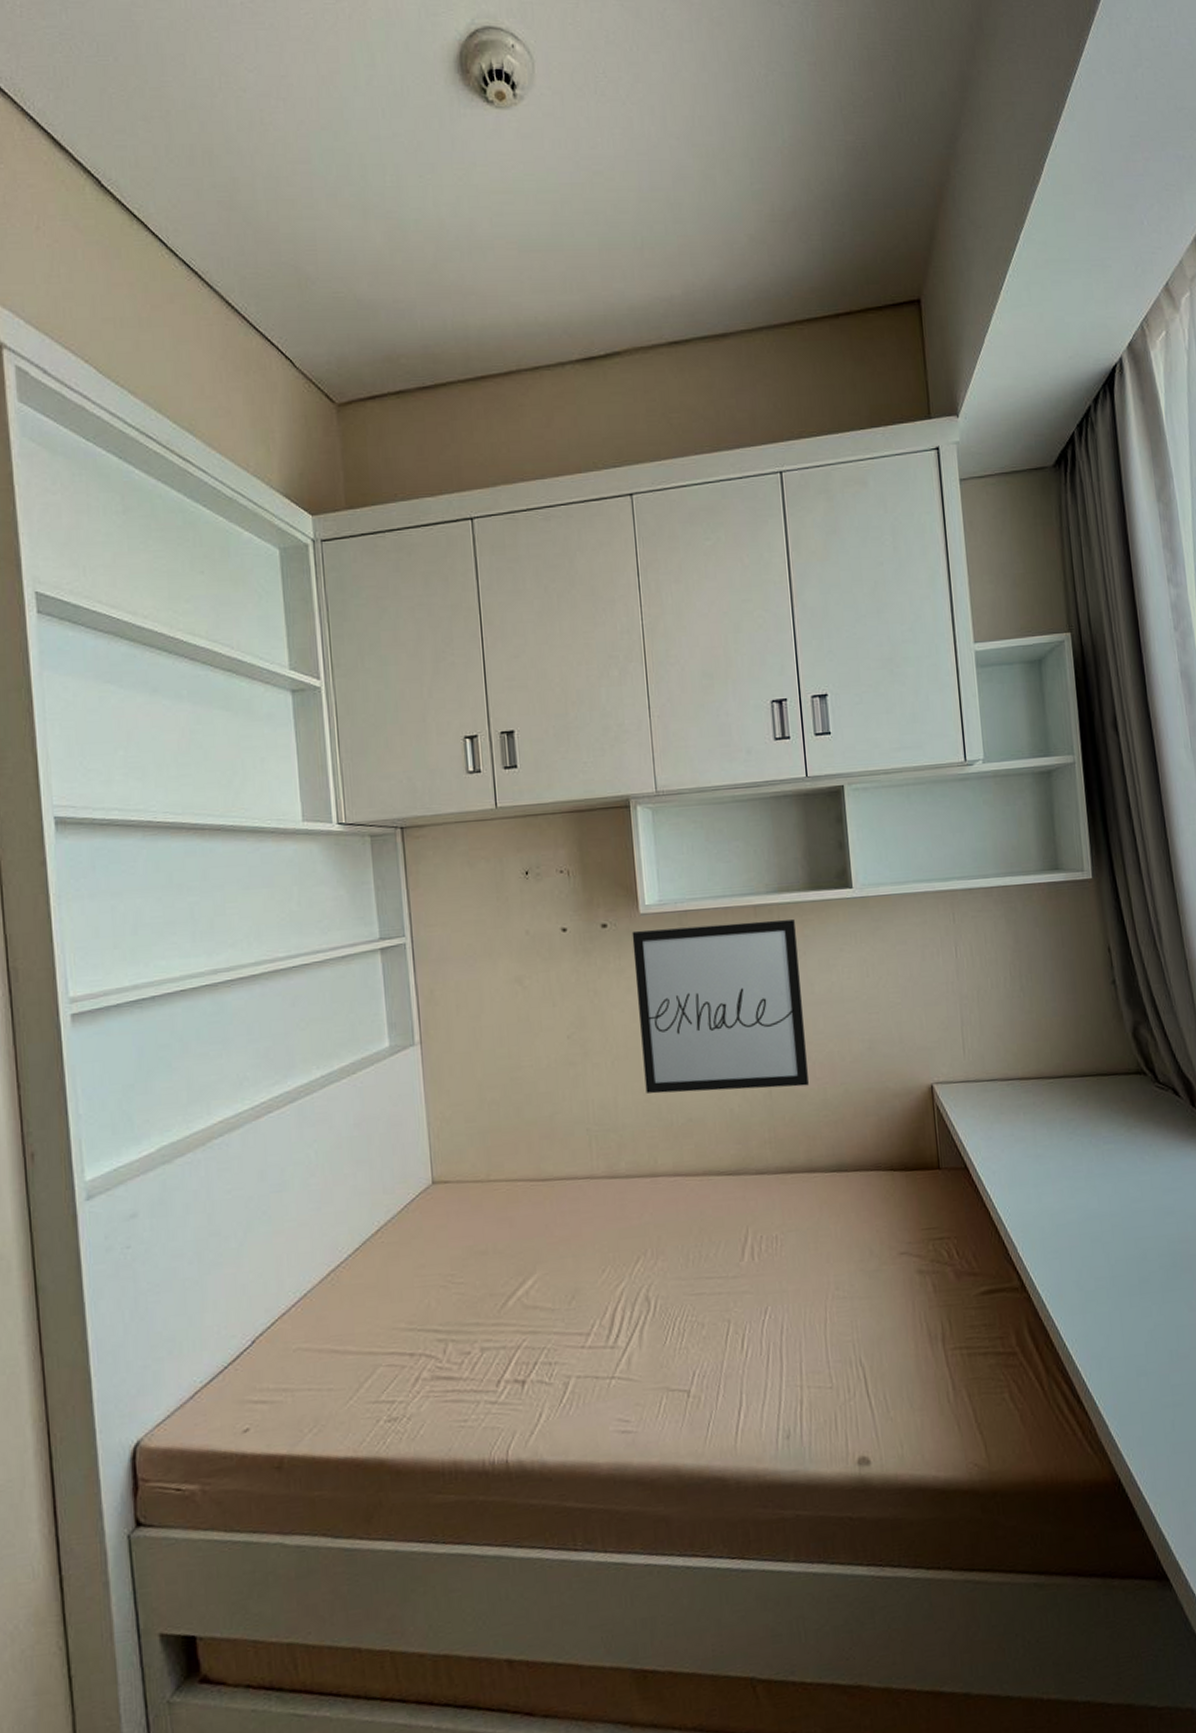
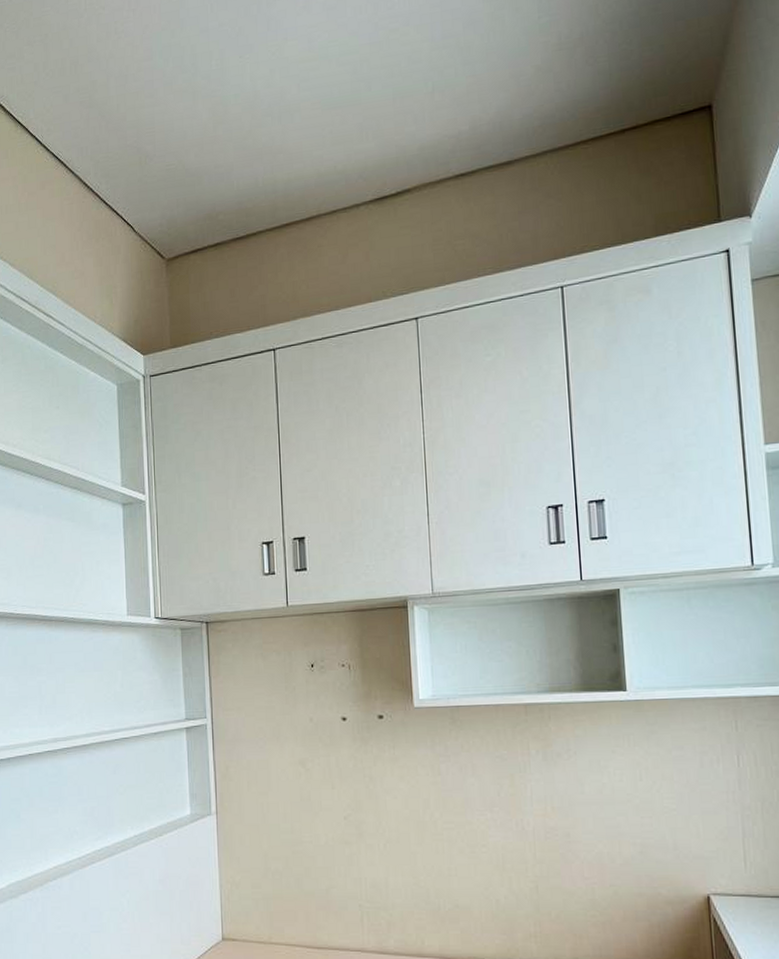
wall art: present [632,919,809,1094] -> none [406,718,576,884]

